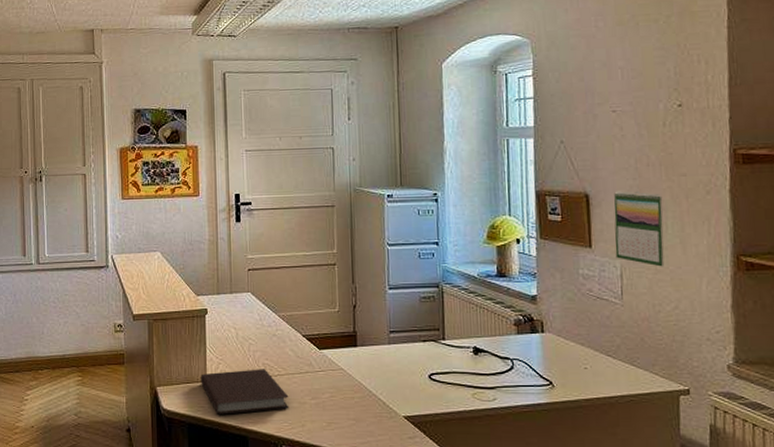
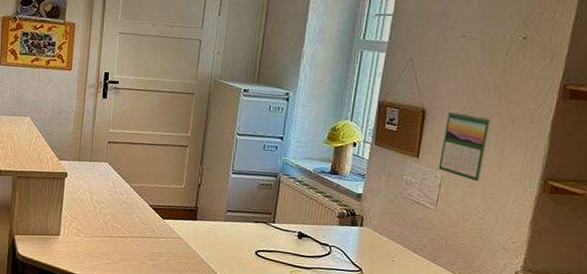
notebook: present [201,369,289,415] -> none [54,228,131,267]

